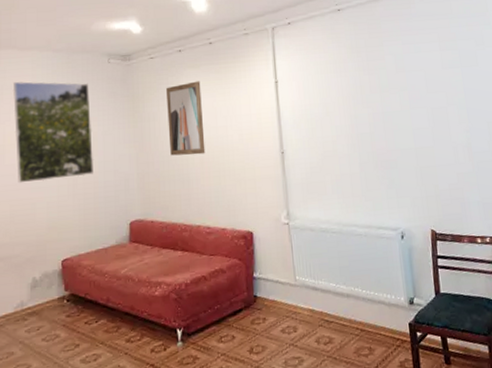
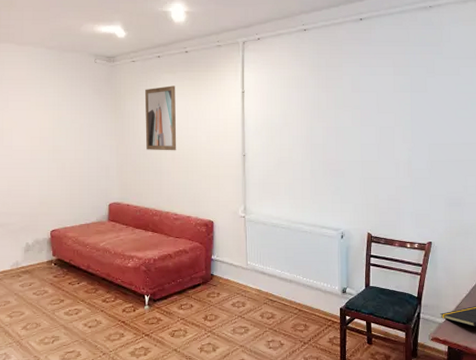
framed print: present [12,81,94,183] -> none [10,74,80,163]

